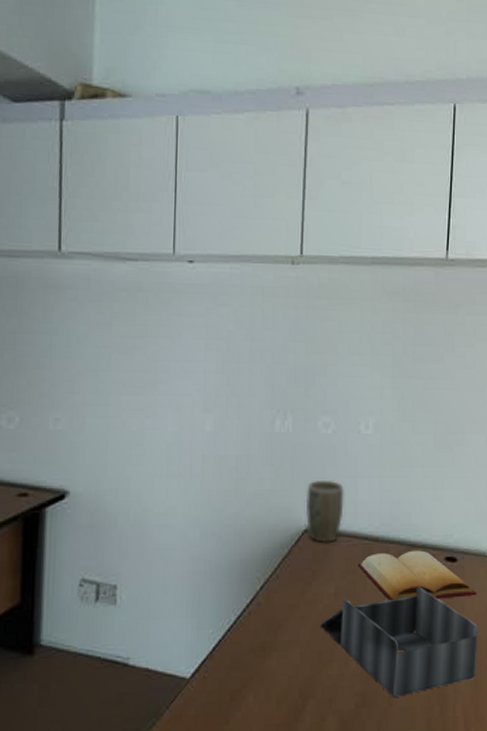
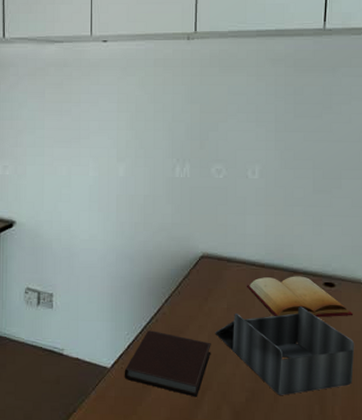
notebook: none [207,626,315,708] -> present [124,330,211,397]
plant pot: present [305,479,344,544] -> none [201,216,234,268]

